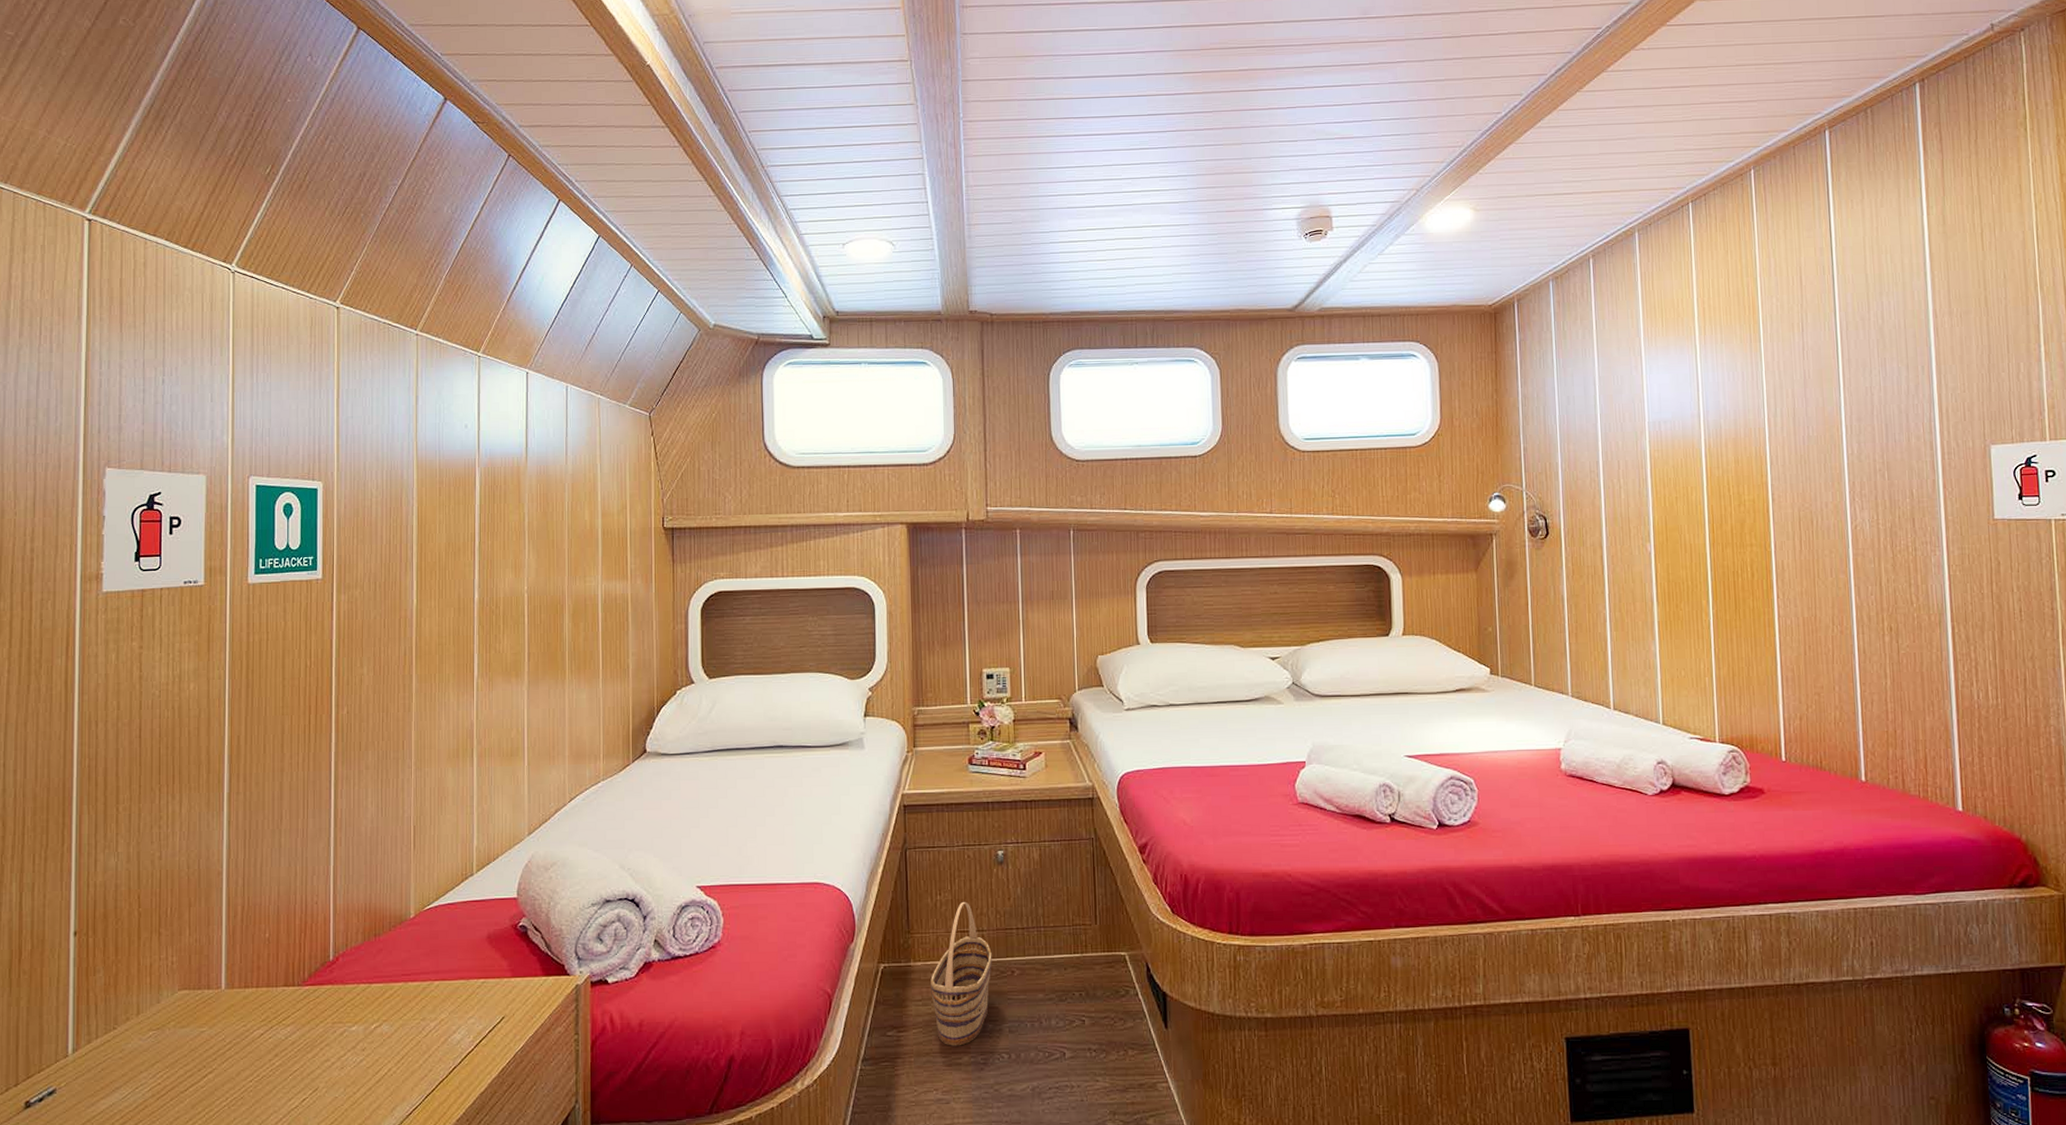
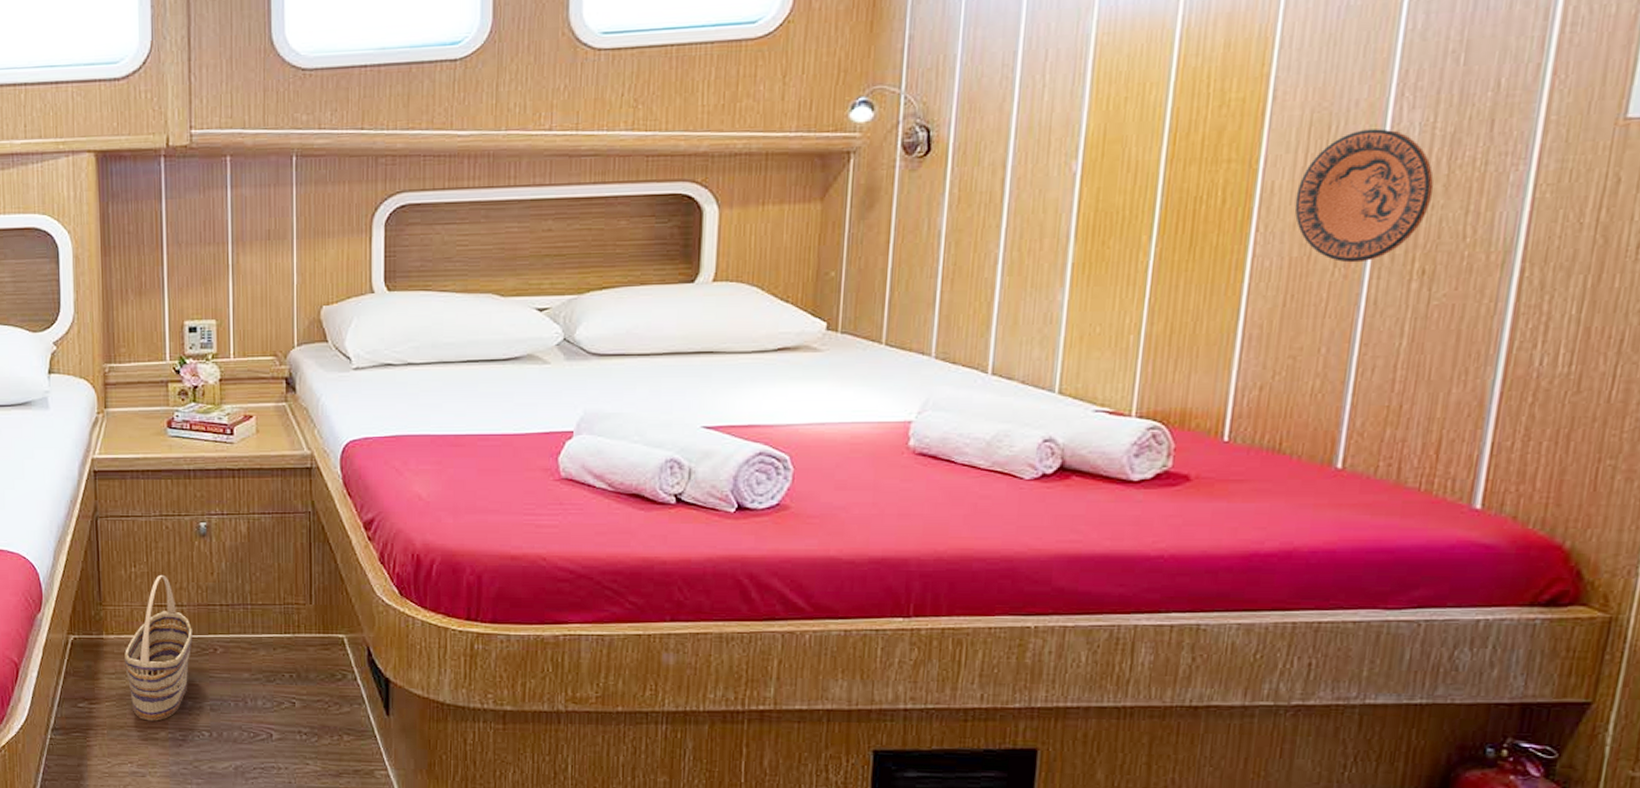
decorative plate: none [1799,523,1886,622] -> present [1294,129,1434,263]

